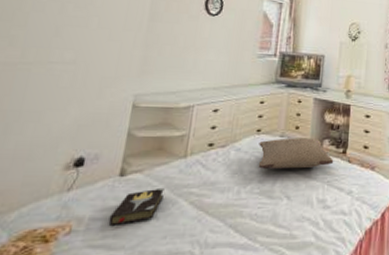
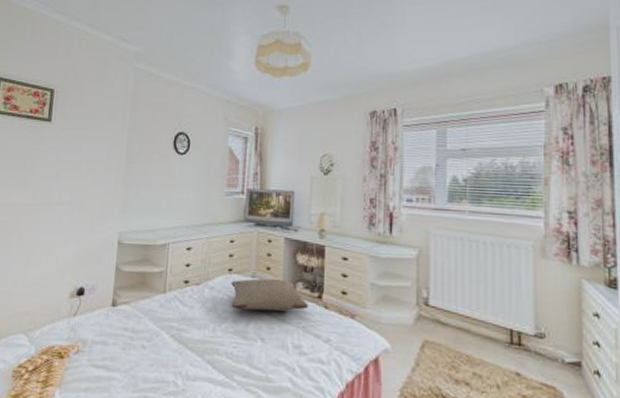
hardback book: present [108,187,165,227] -> none [106,319,149,351]

